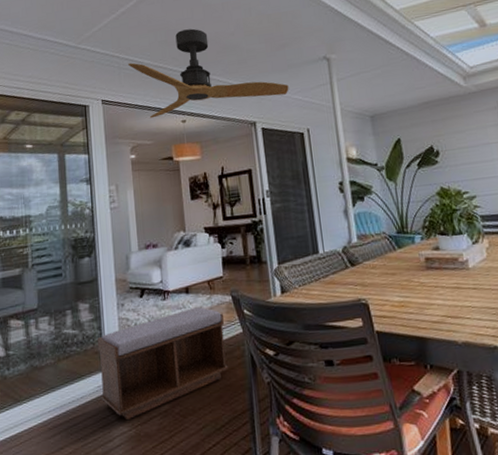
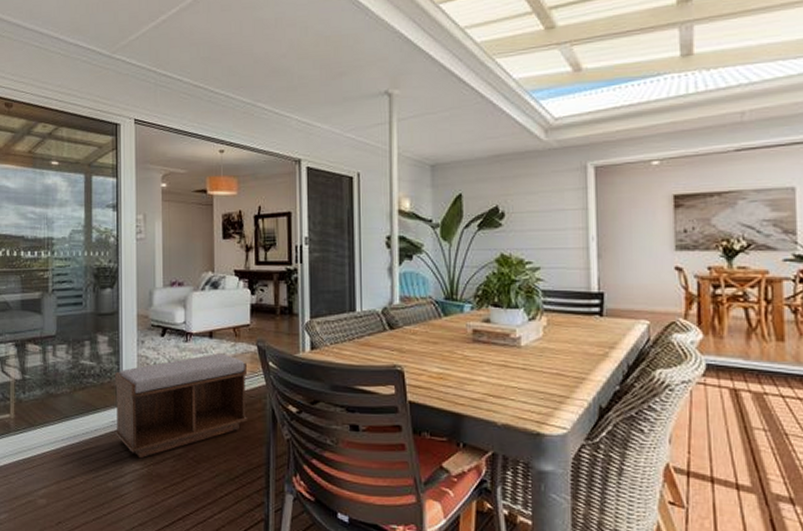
ceiling fan: present [128,28,289,119] -> none [166,45,342,145]

